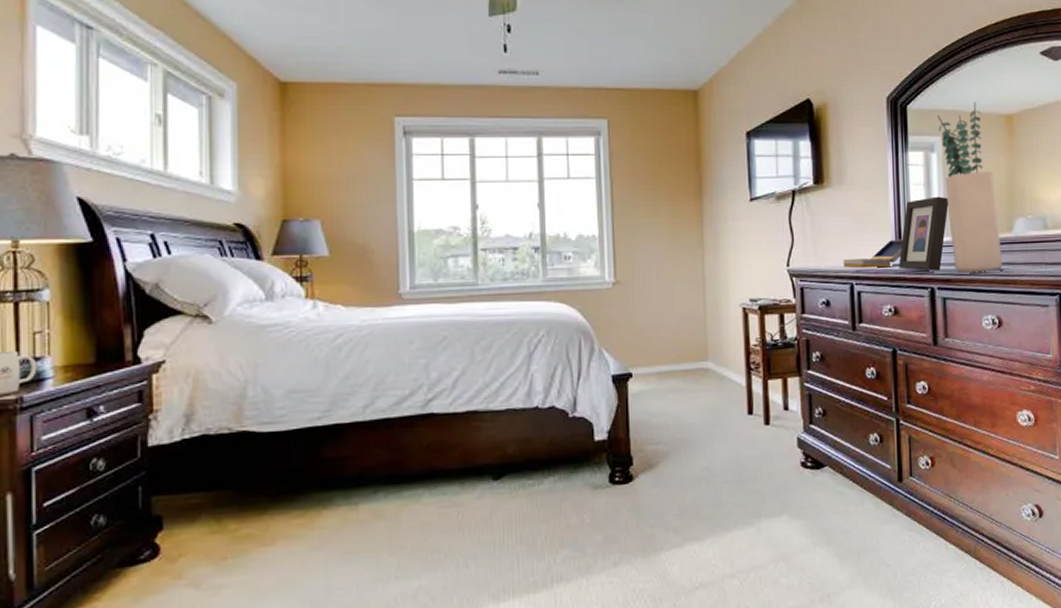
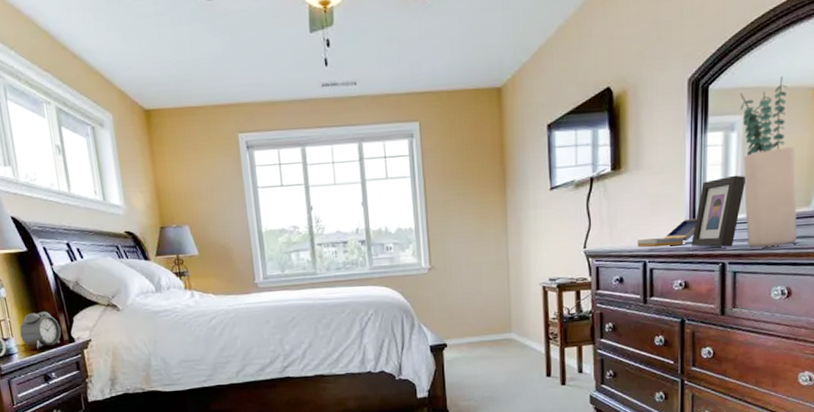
alarm clock: none [62,321,123,373] -> present [19,311,62,349]

